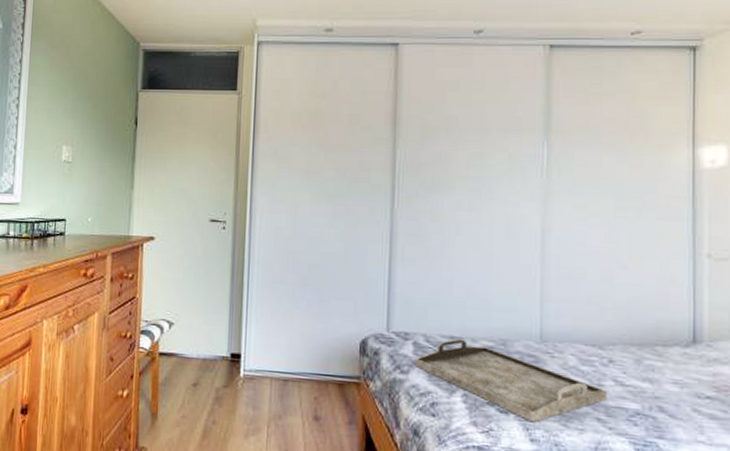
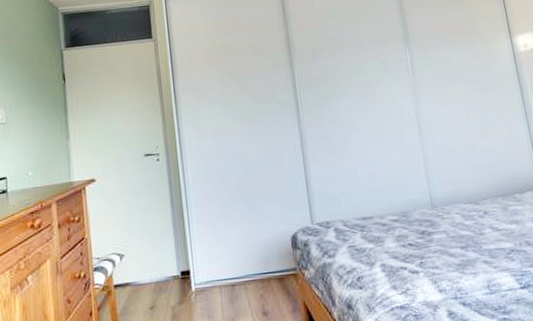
serving tray: present [415,338,607,423] -> none [338,218,488,276]

